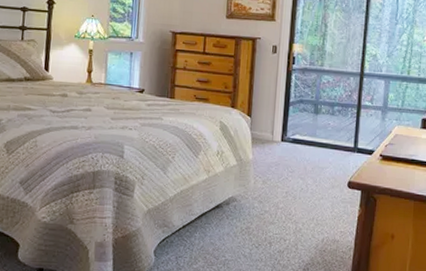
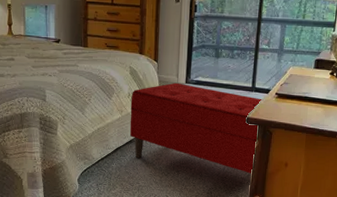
bench: none [217,140,364,248] -> present [129,82,261,175]

